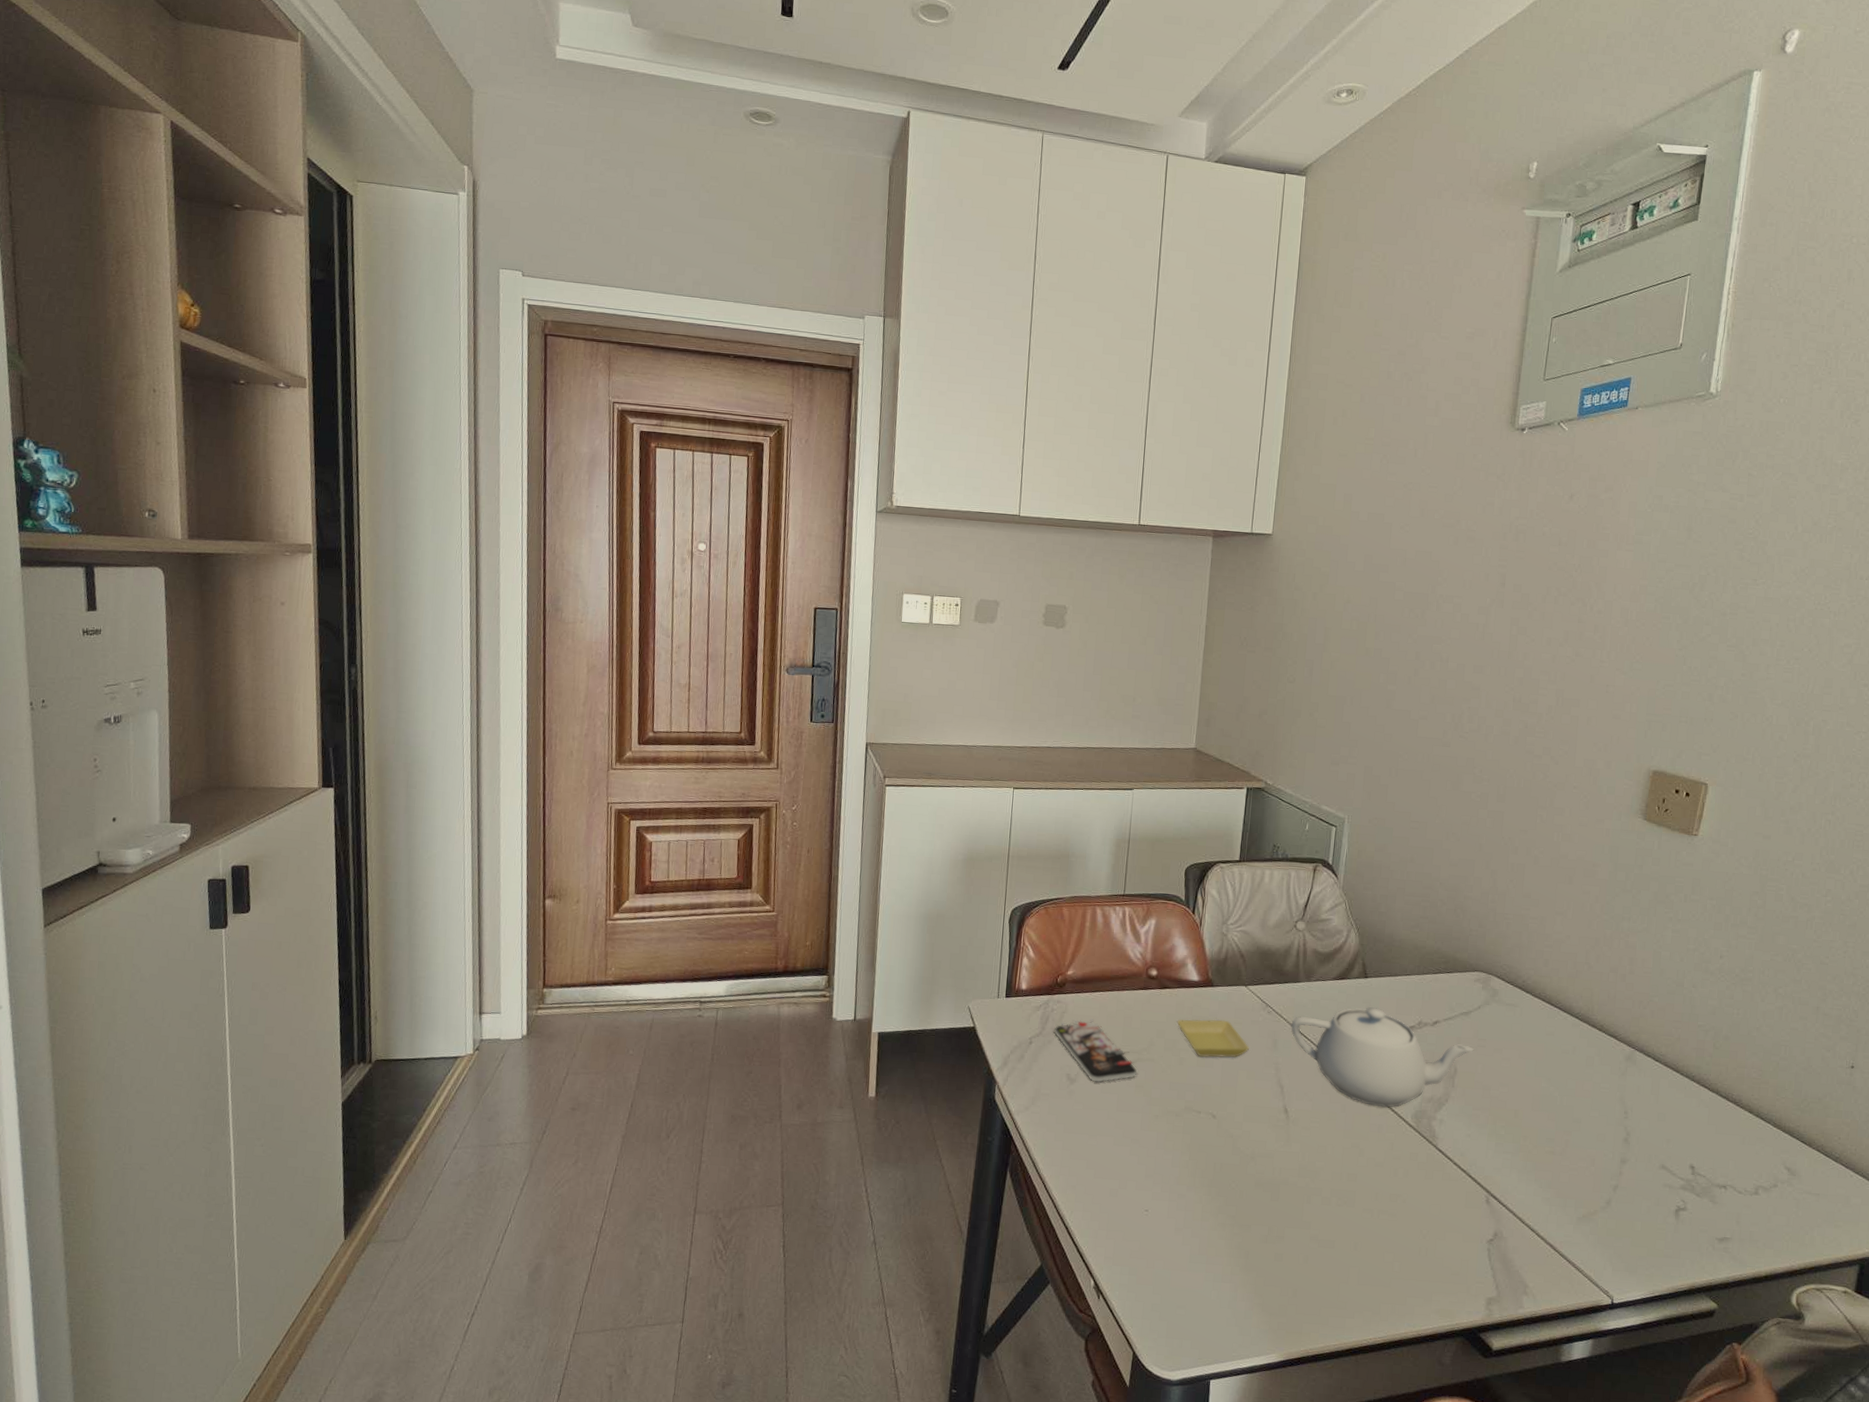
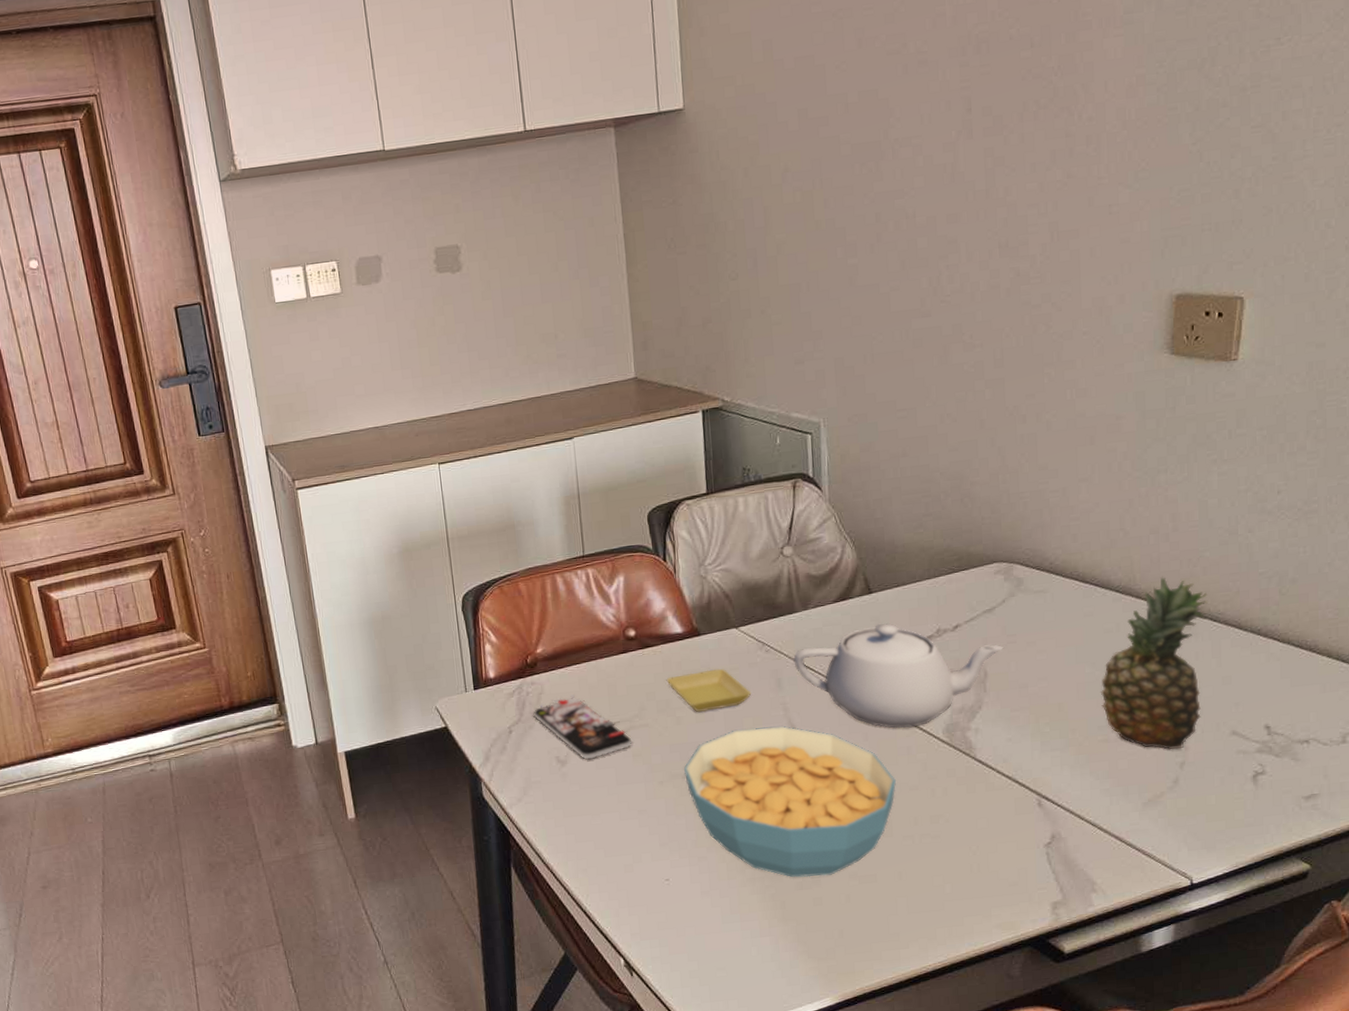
cereal bowl: none [1178,1080,1364,1234] -> present [684,726,896,878]
fruit: none [1552,1011,1653,1172] -> present [1100,576,1208,750]

